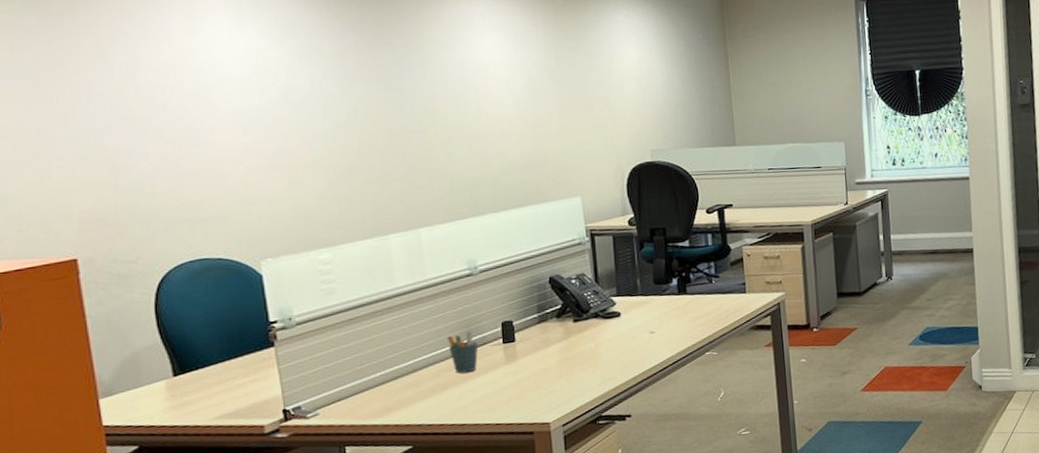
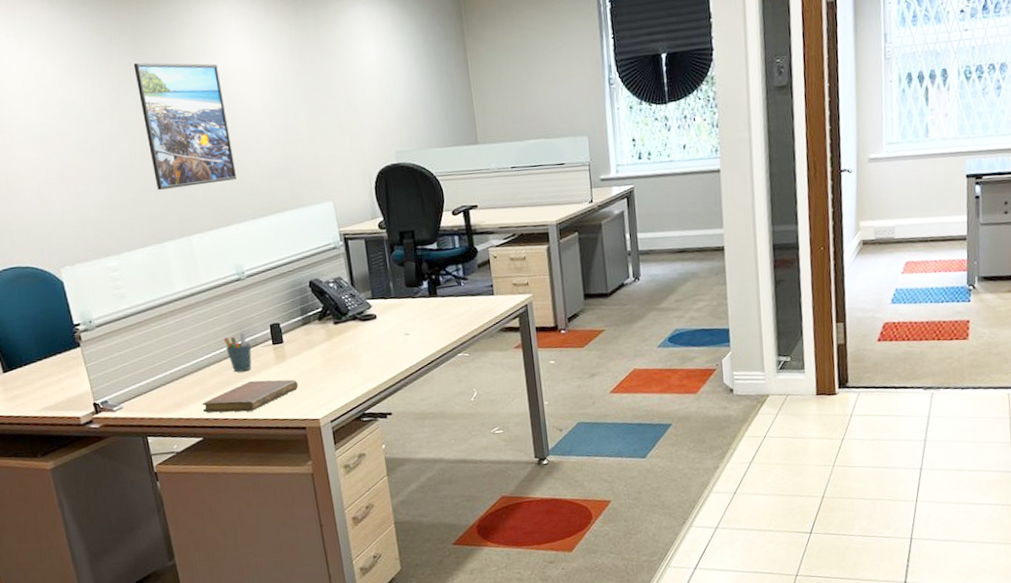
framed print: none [372,51,477,180] -> present [133,62,237,190]
notebook: none [415,380,529,418] -> present [203,379,299,413]

